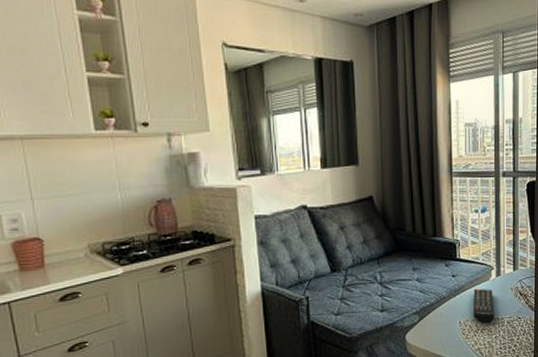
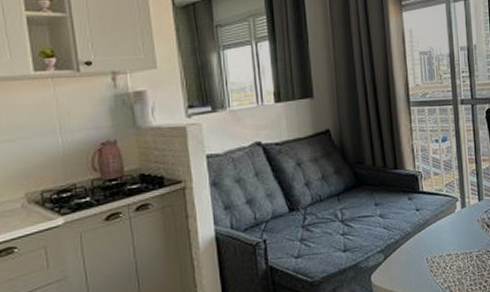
remote control: present [473,288,495,322] -> none [439,221,463,258]

